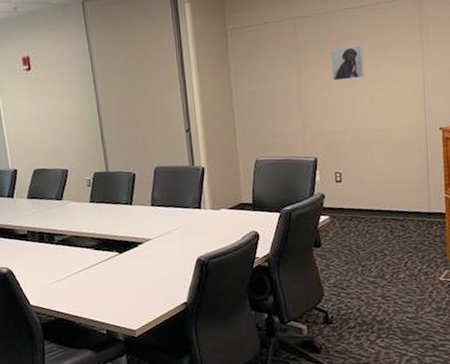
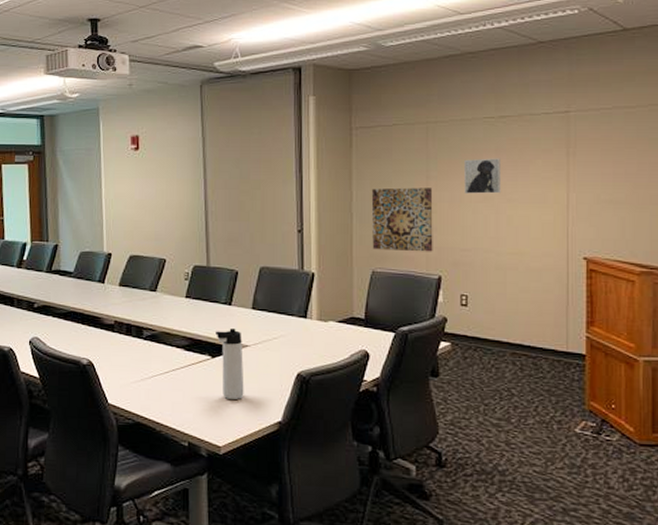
thermos bottle: none [120,225,152,289] -> present [216,328,244,401]
wall art: none [249,78,308,140] -> present [371,187,433,252]

